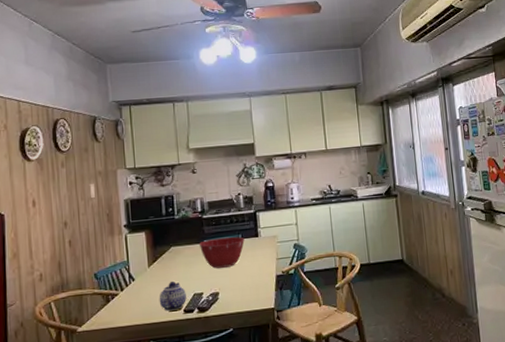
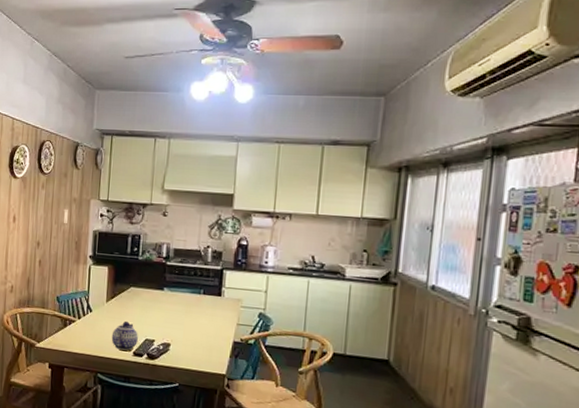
mixing bowl: present [198,237,245,269] -> none [158,288,206,321]

